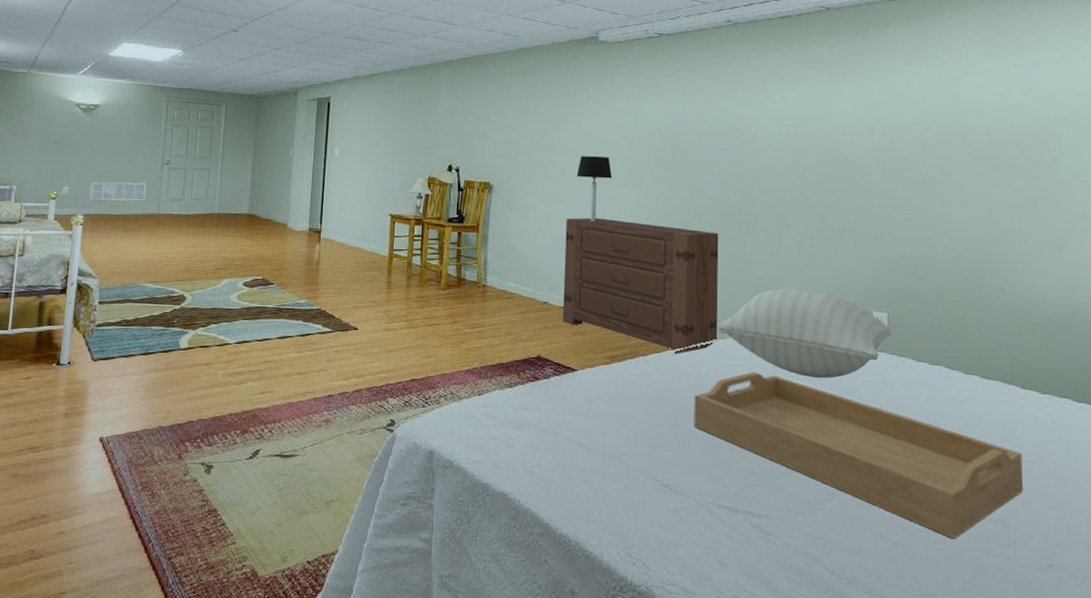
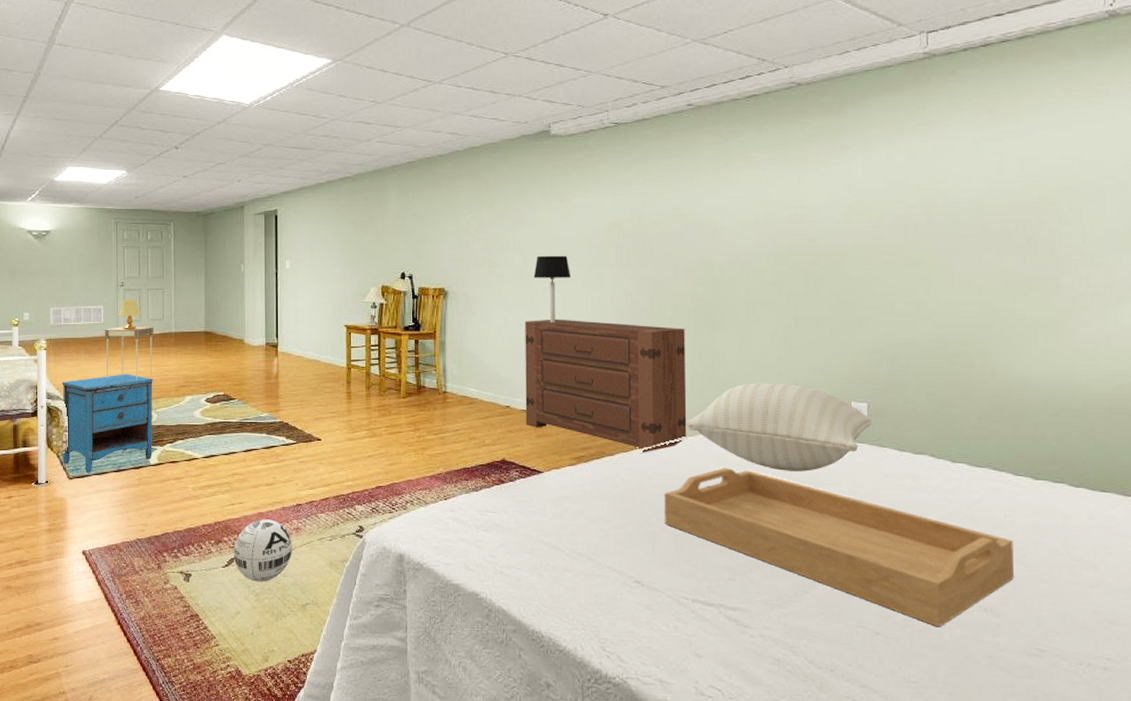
nightstand: none [88,253,192,355] -> present [62,374,154,473]
table lamp: none [143,178,196,261] -> present [104,300,154,381]
ball: none [258,409,321,476] -> present [233,519,292,582]

